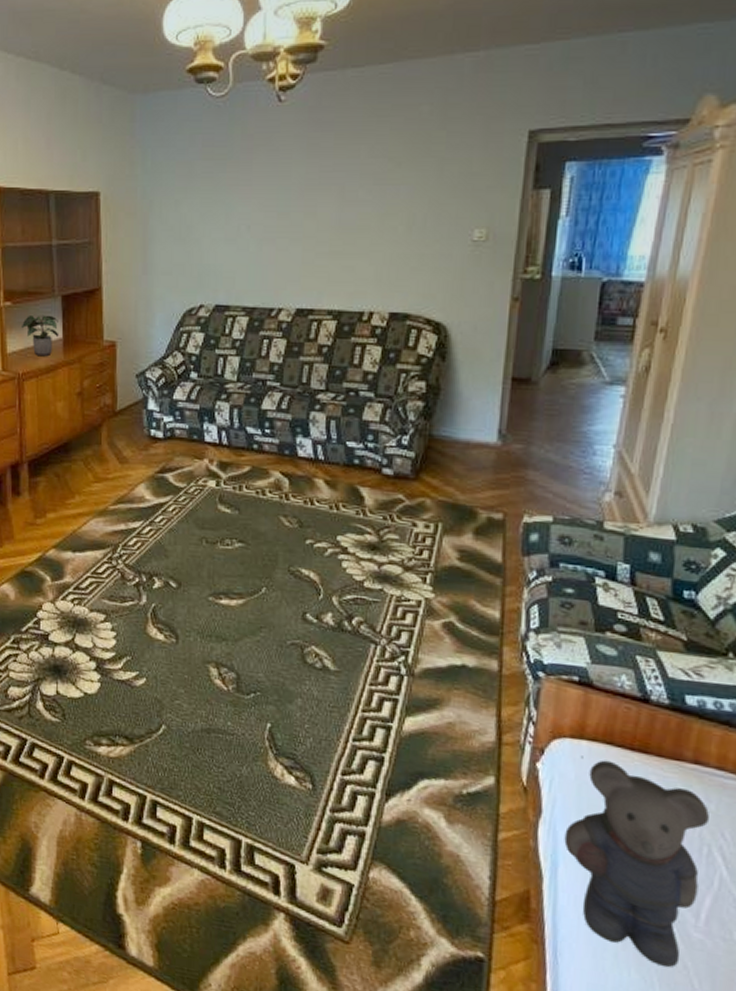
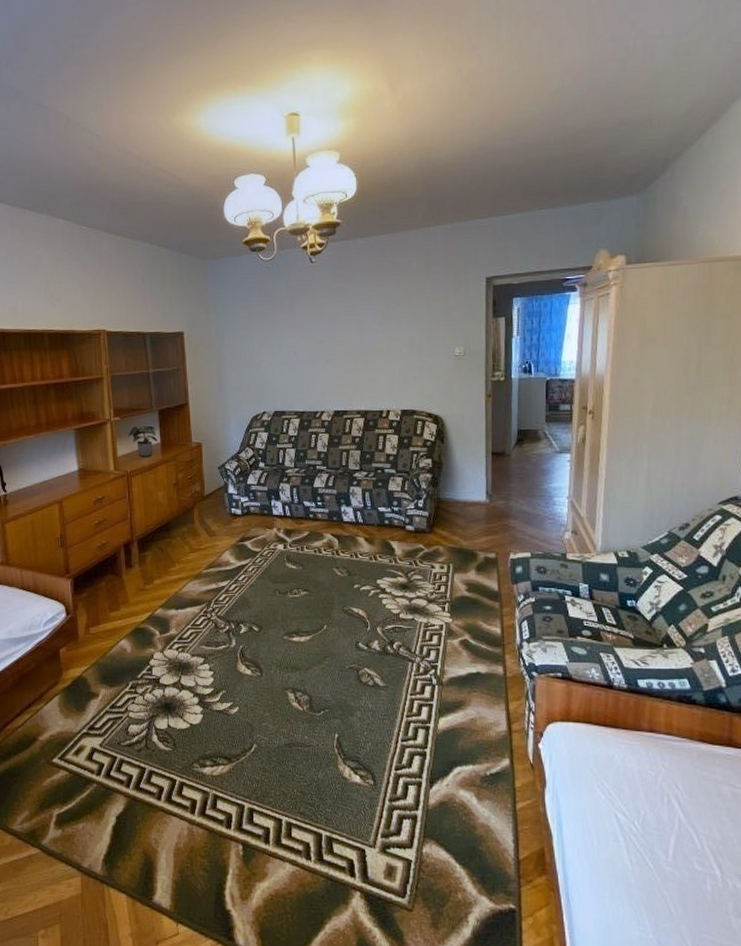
bear: present [564,756,711,967] -> none [564,735,666,897]

